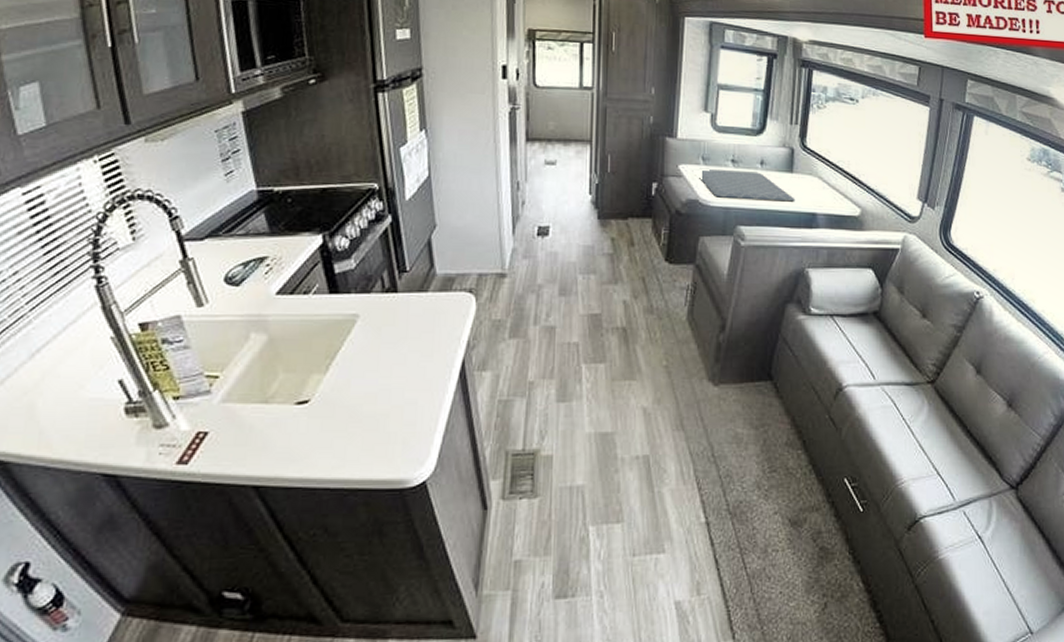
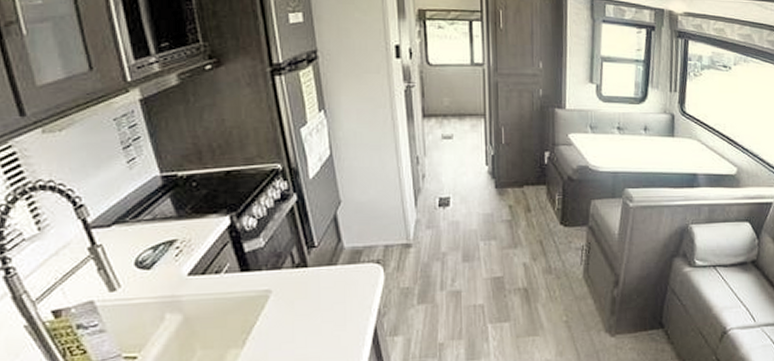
placemat: present [699,168,795,202] -> none [588,136,678,164]

